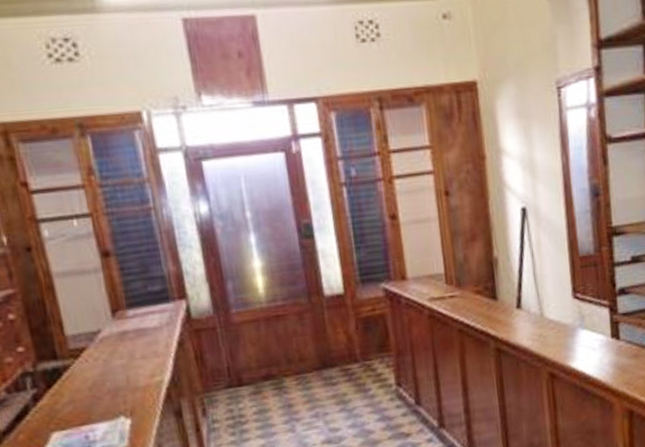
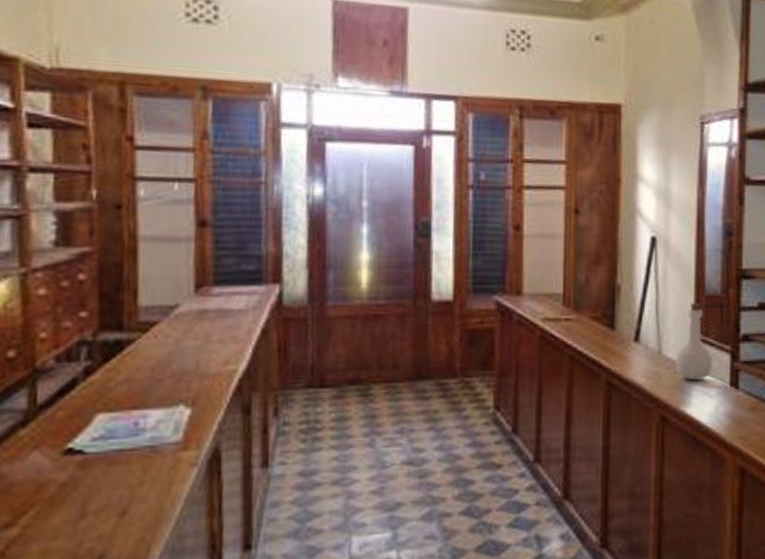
bottle: none [557,264,593,337] -> present [675,302,713,380]

